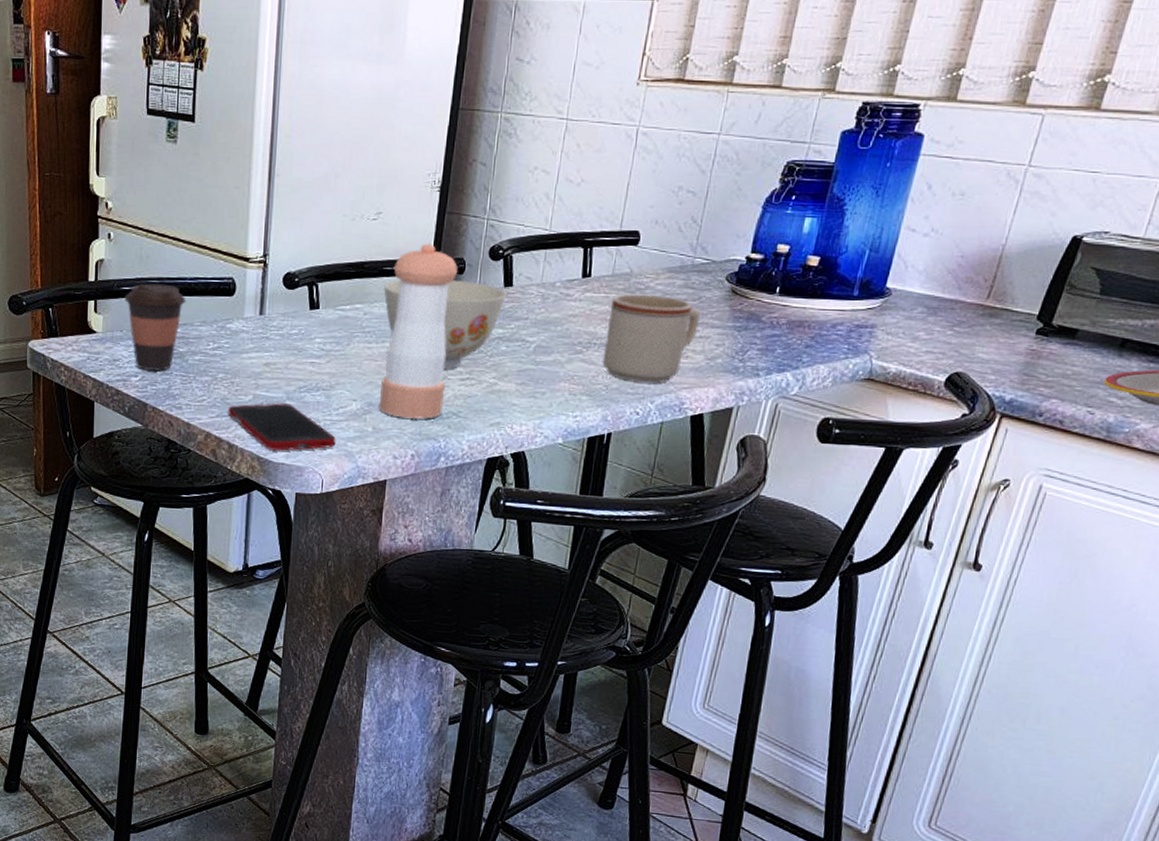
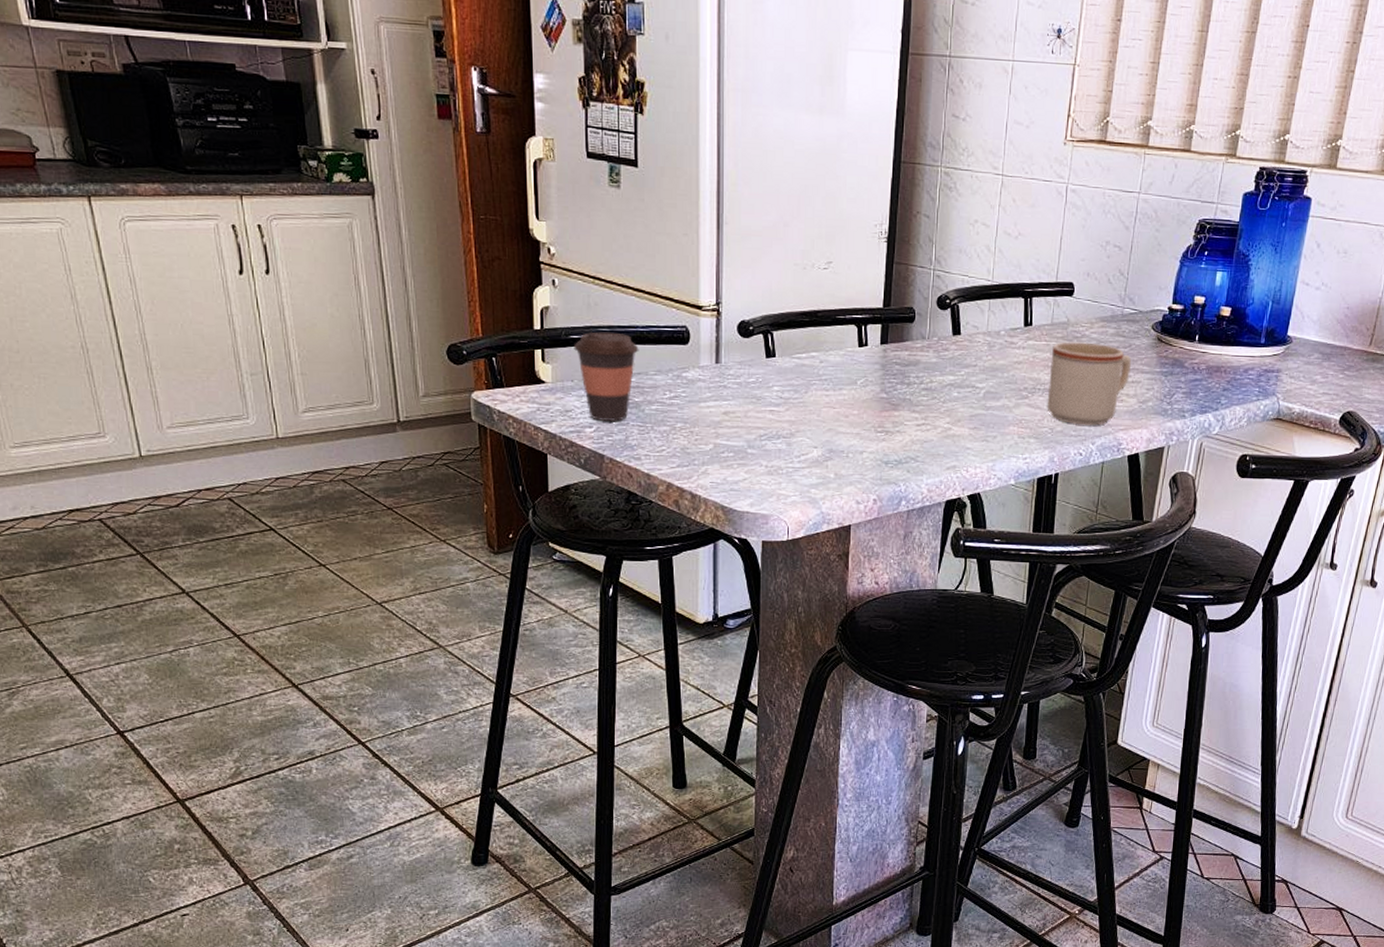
cell phone: present [228,403,336,451] -> none [689,452,799,499]
pepper shaker: present [378,243,458,420] -> none [839,293,909,465]
bowl: present [384,279,506,369] -> none [838,328,955,415]

